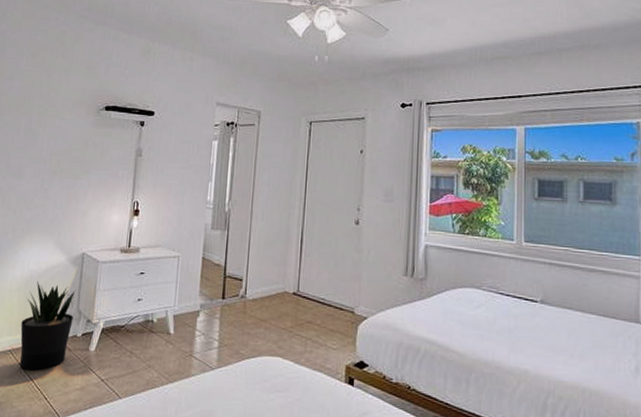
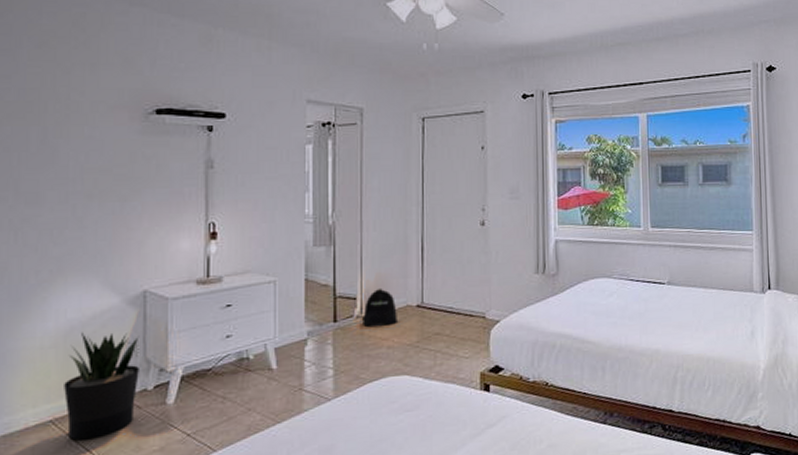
backpack: none [245,272,276,309] -> present [361,288,397,328]

